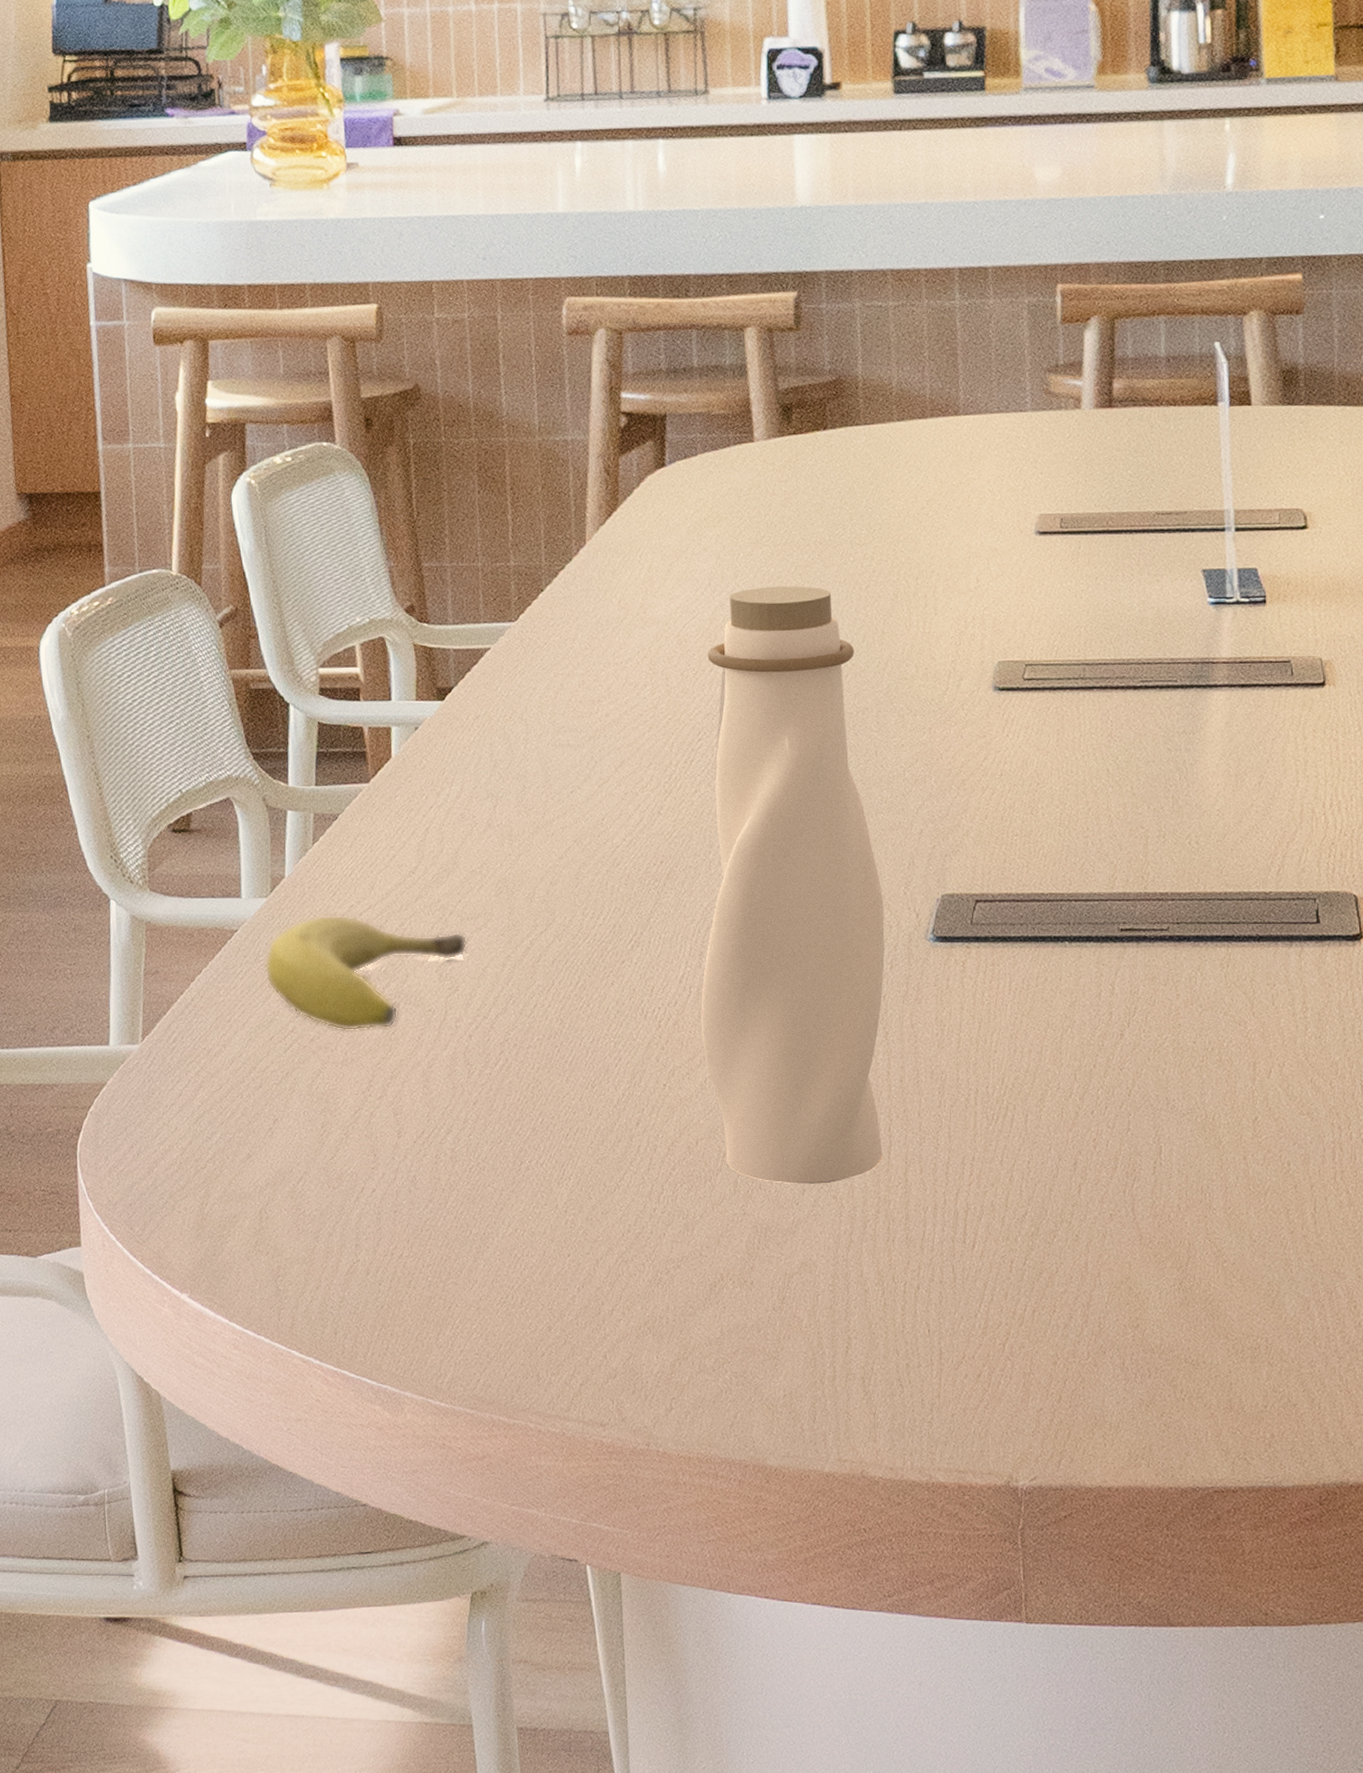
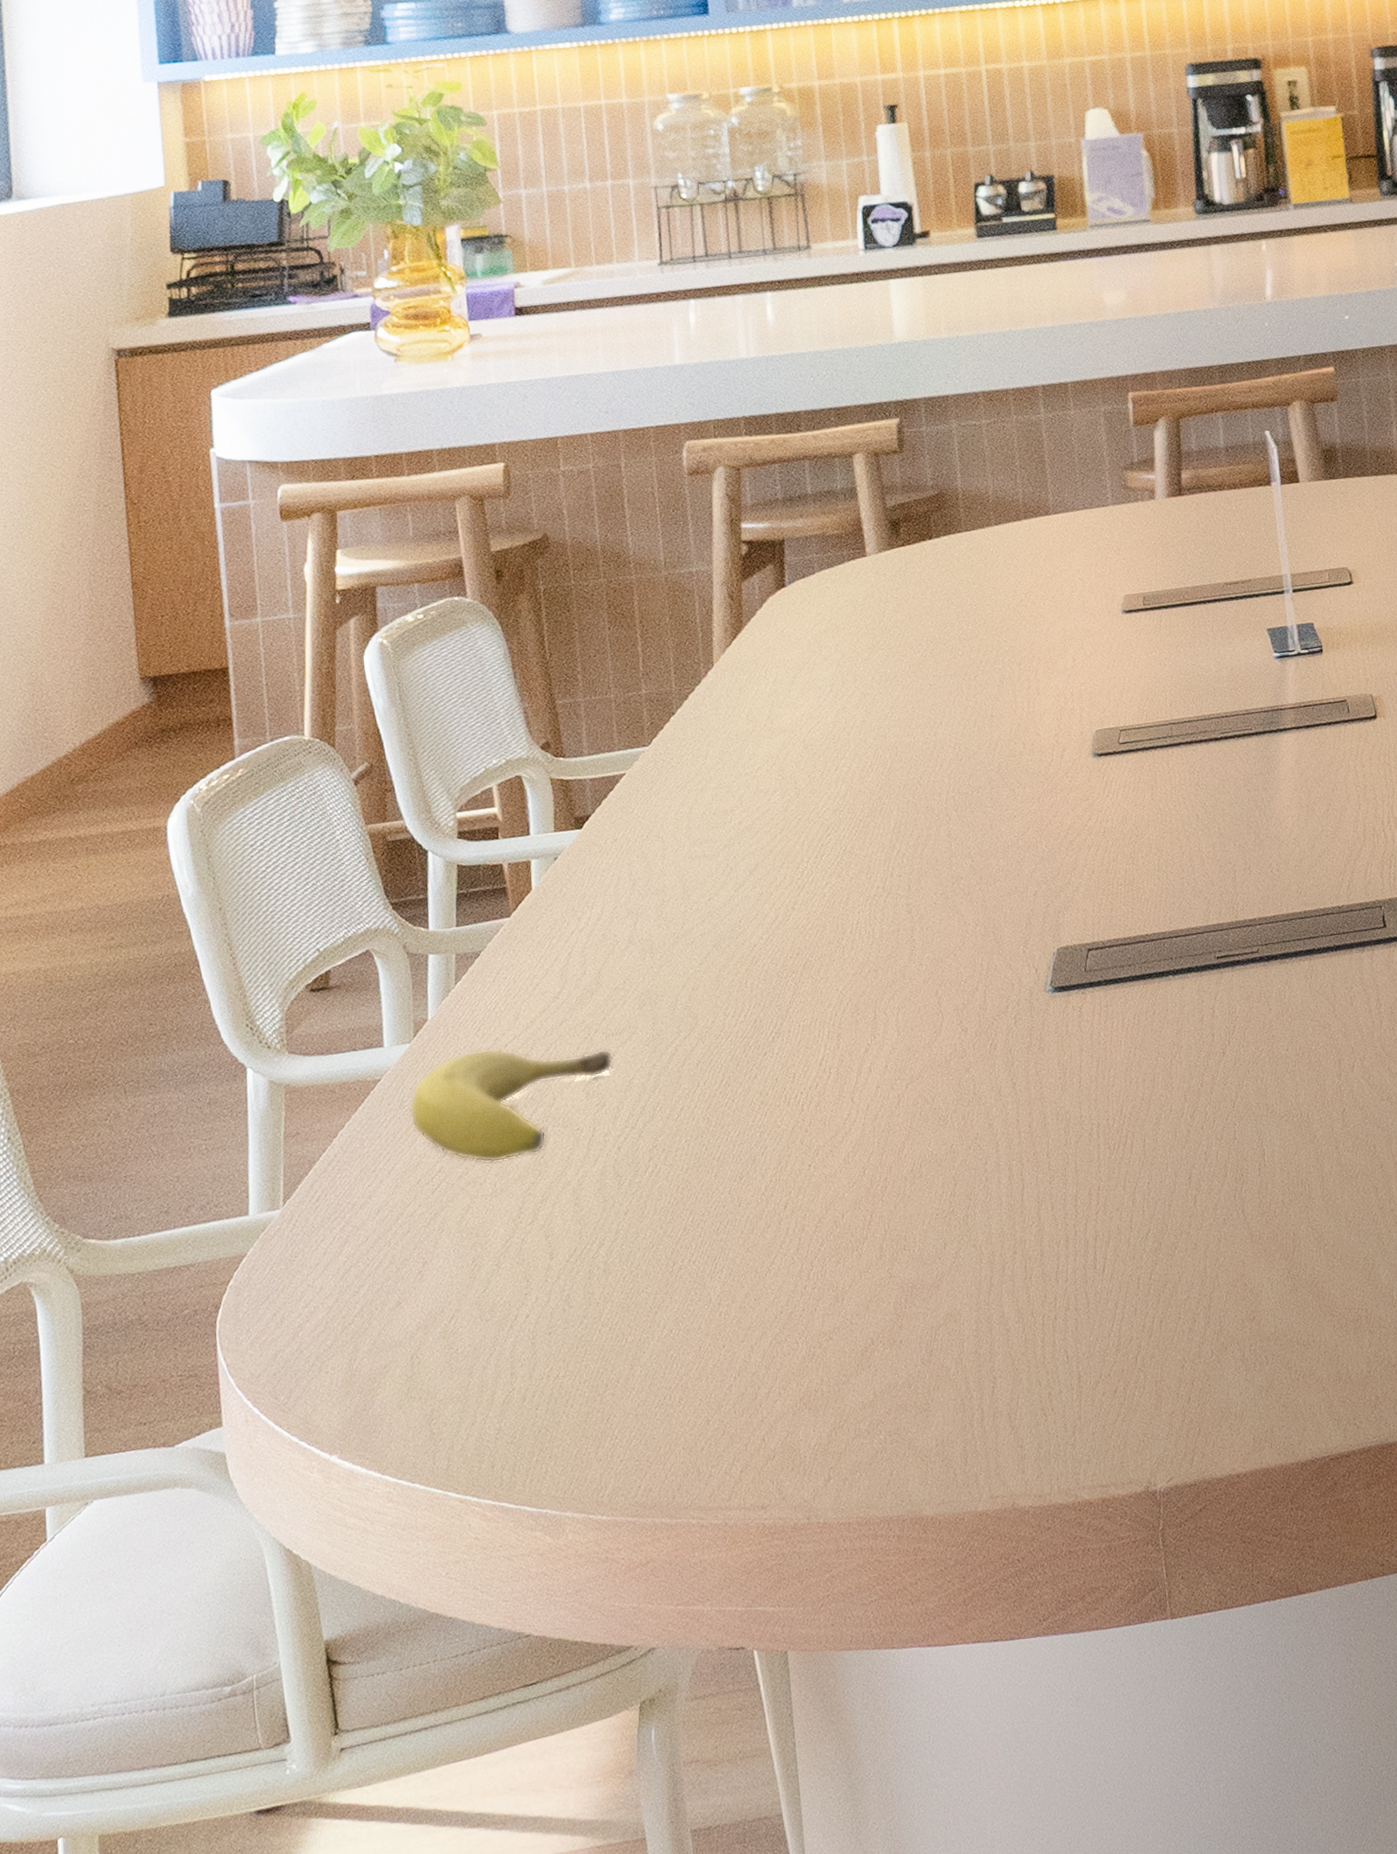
water bottle: present [701,586,885,1184] -> none [832,682,1018,1242]

